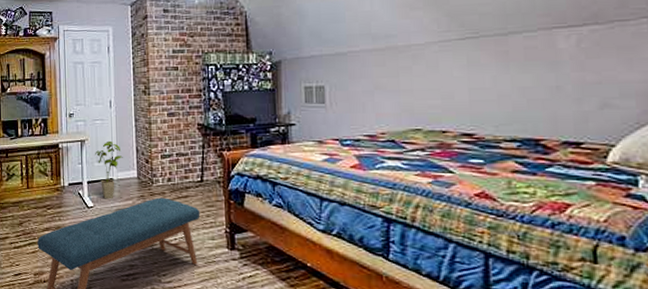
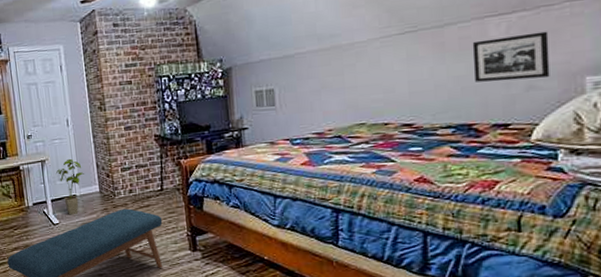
picture frame: none [539,47,627,96] -> present [472,31,550,82]

